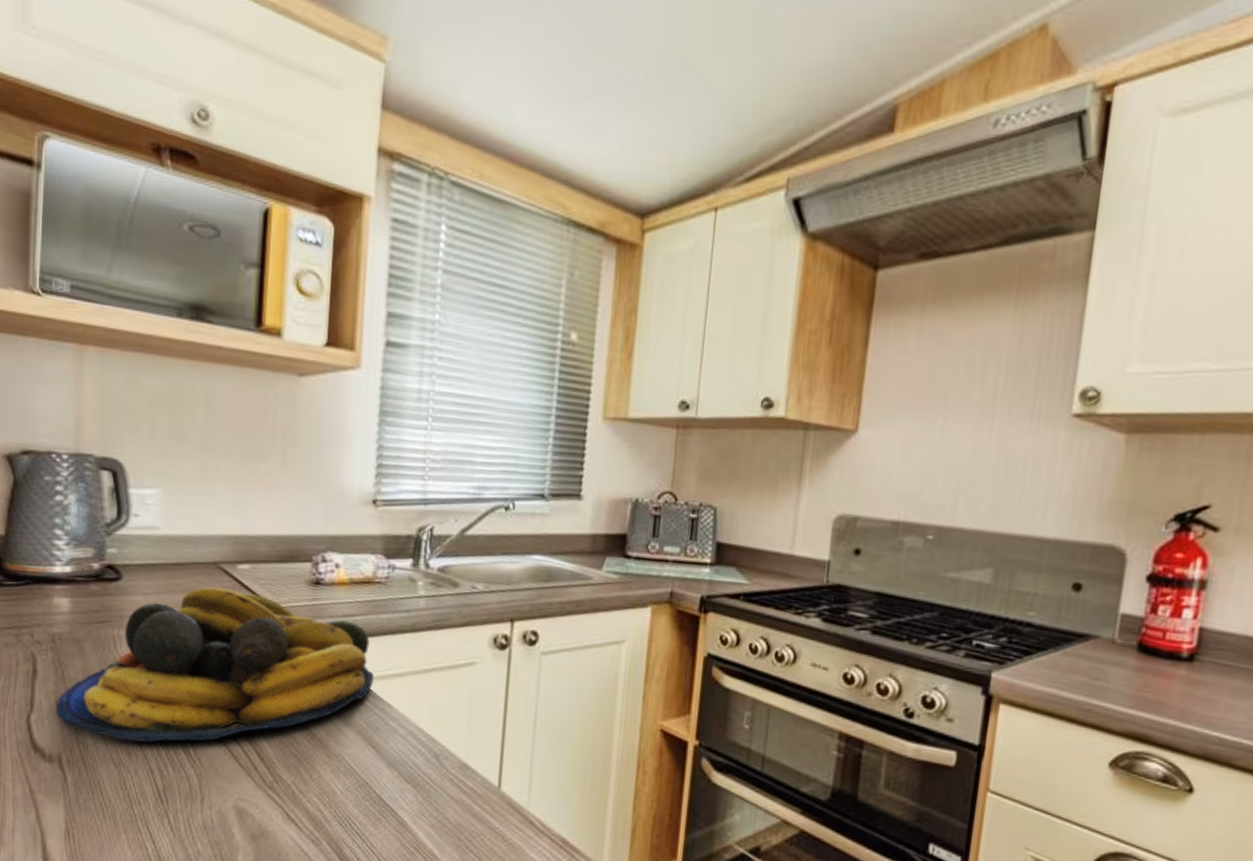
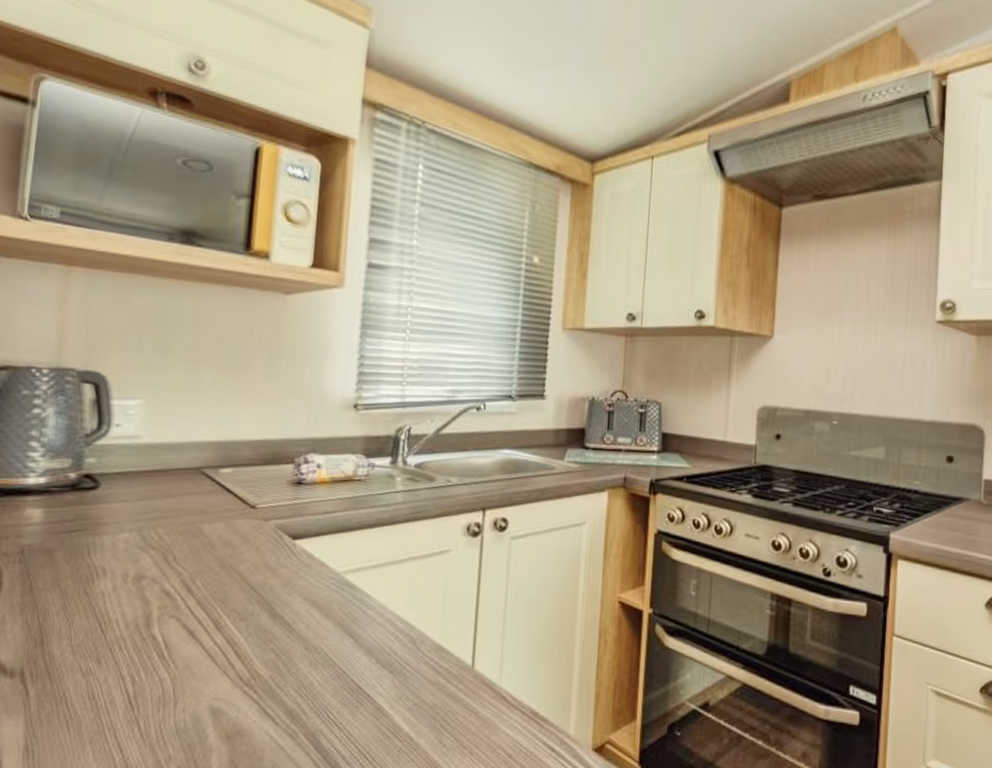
fruit bowl: present [55,587,374,743] -> none [20,491,353,649]

